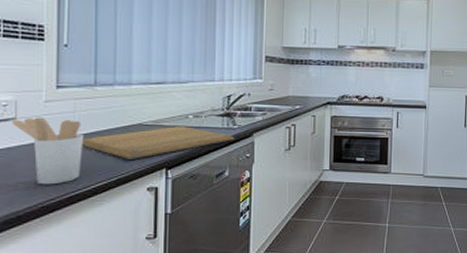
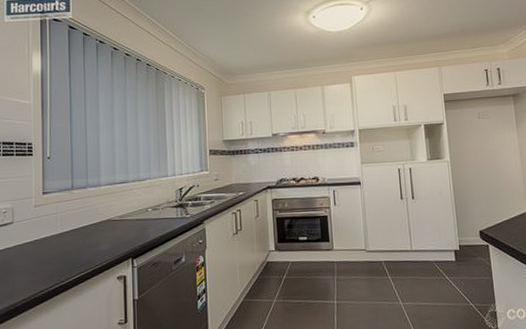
utensil holder: present [11,117,85,185] -> none [10,220,65,279]
chopping board: present [81,126,235,161] -> none [63,219,189,253]

